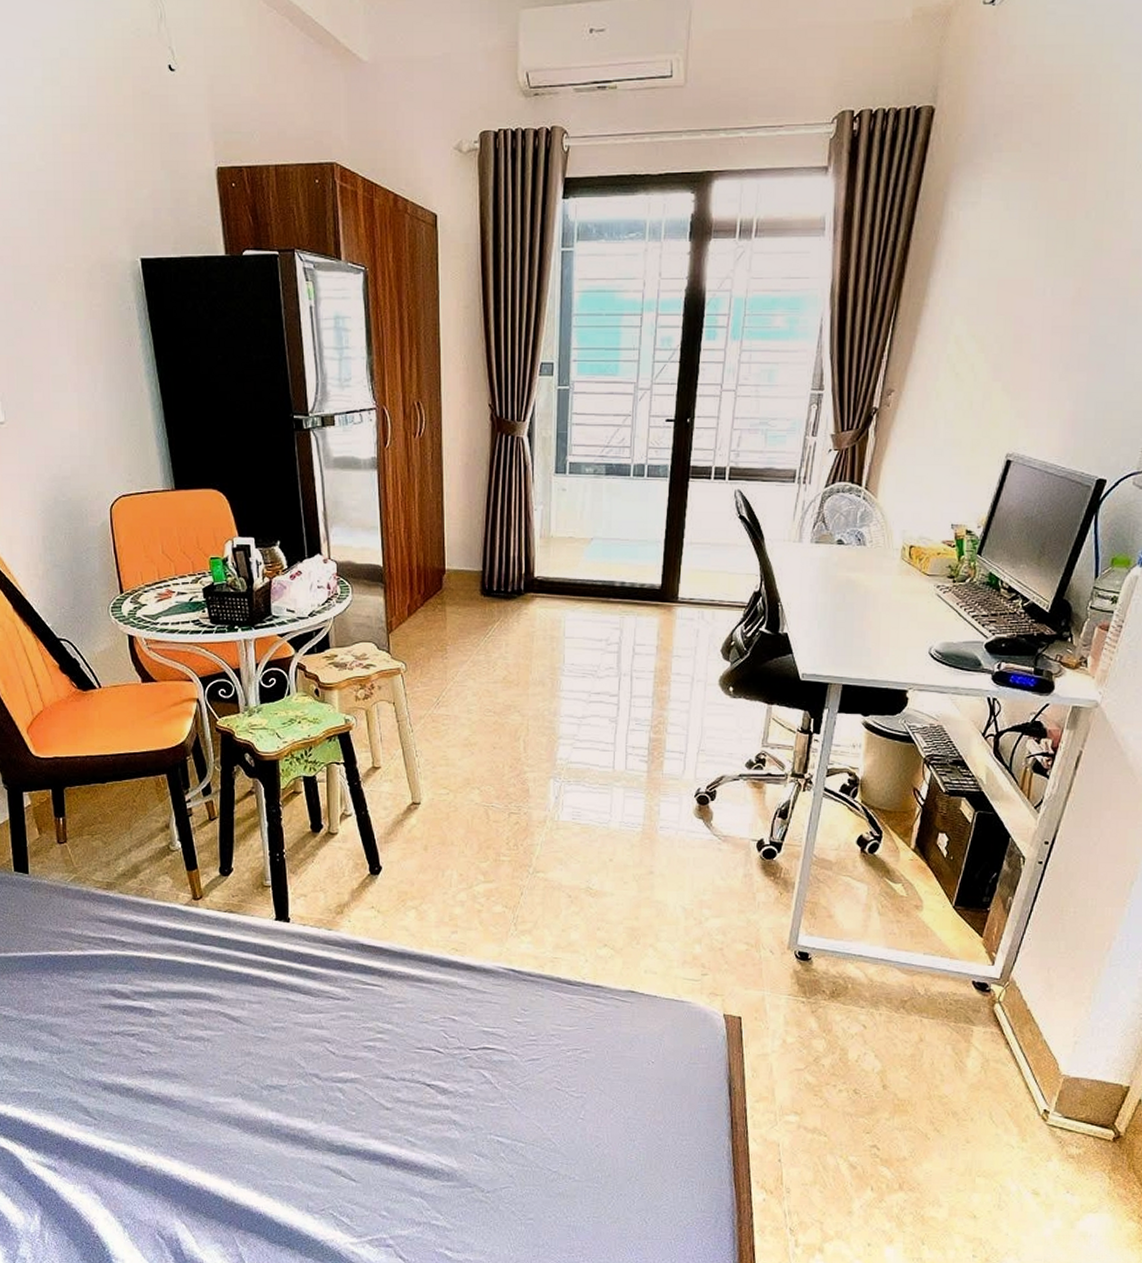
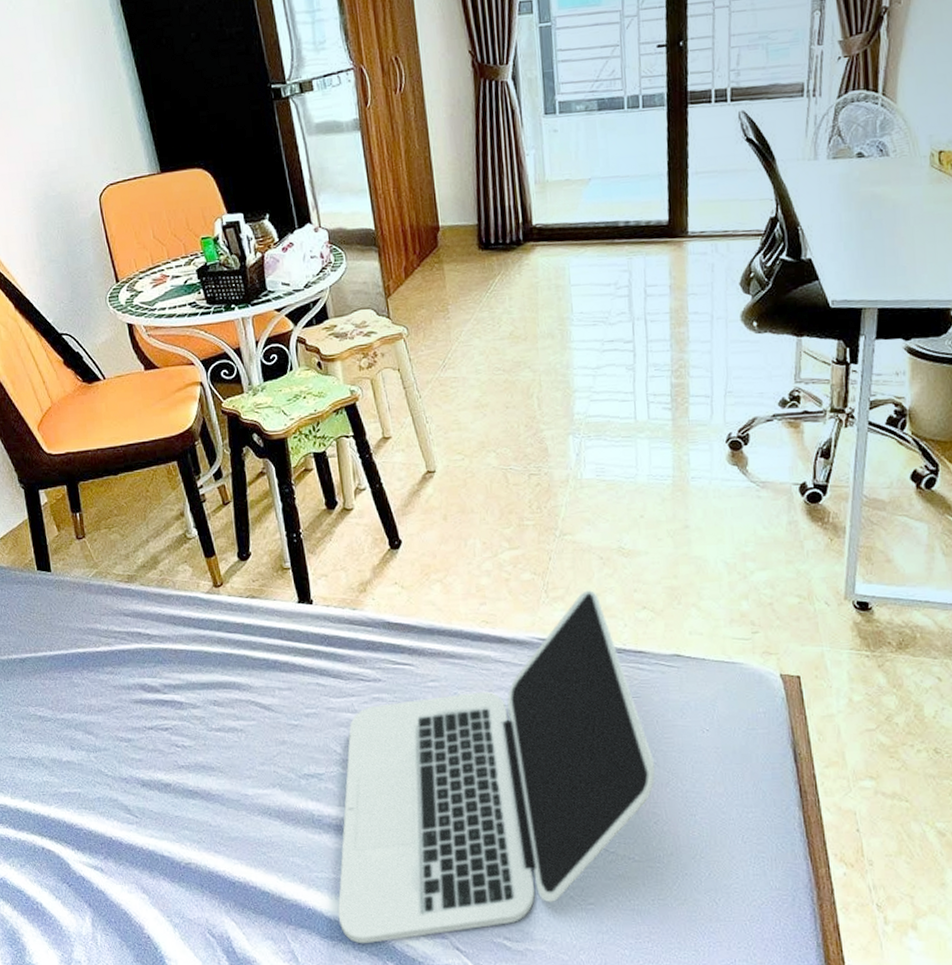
laptop: none [288,926,601,1250] -> present [338,590,655,944]

